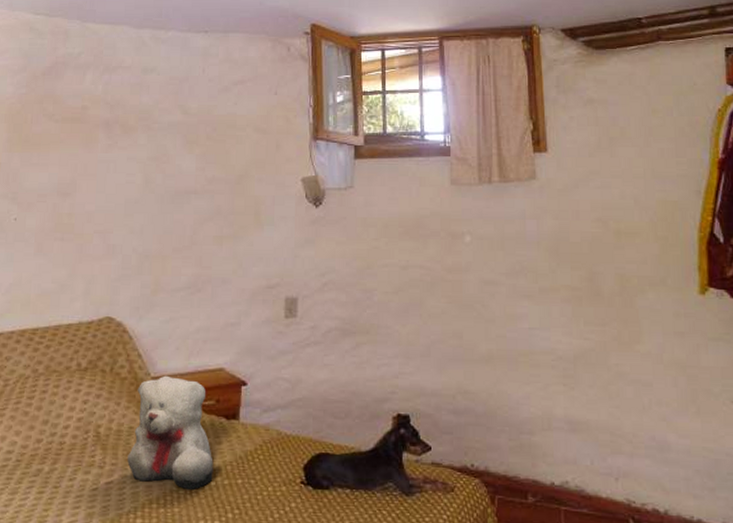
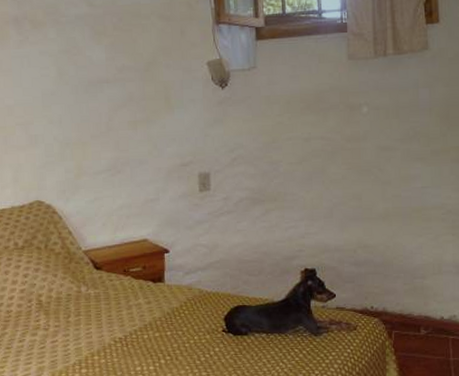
teddy bear: present [127,375,213,490] -> none [68,248,145,344]

